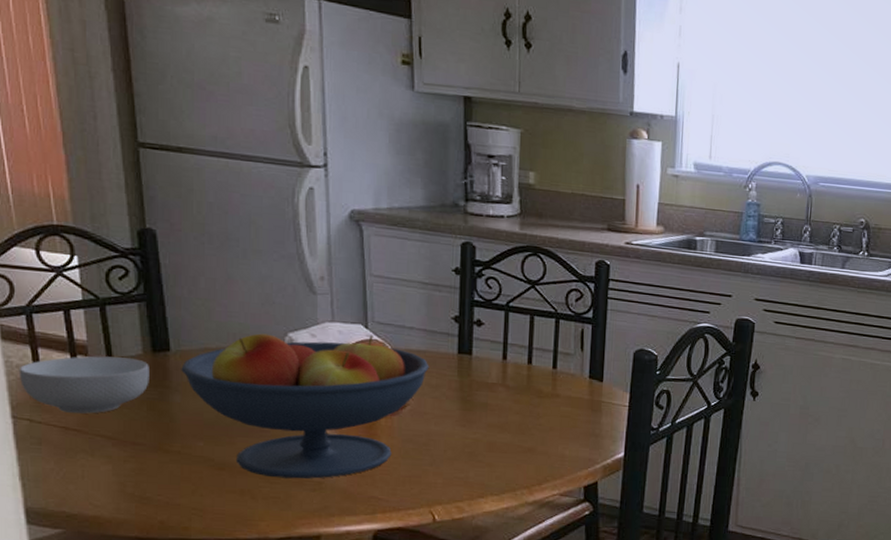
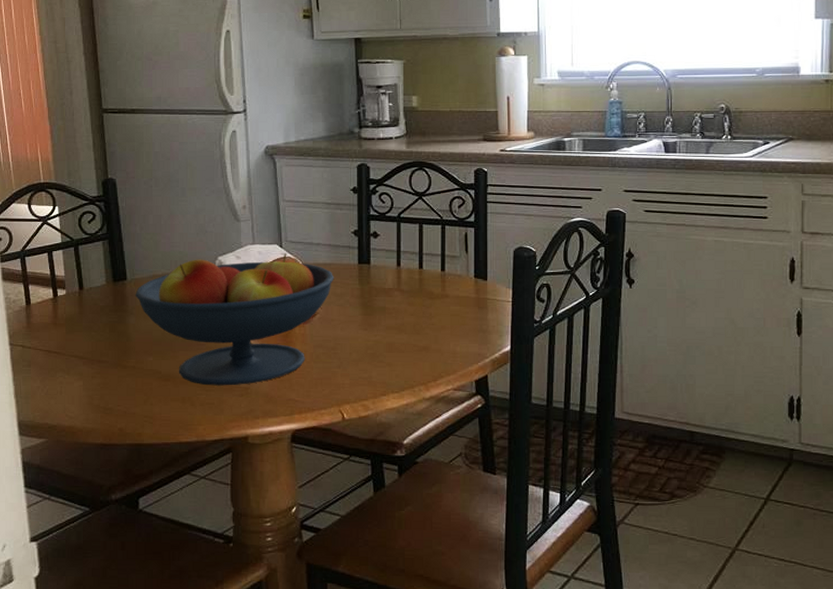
cereal bowl: present [18,356,149,414] -> none [15,288,111,338]

